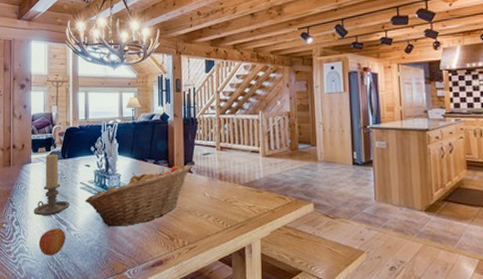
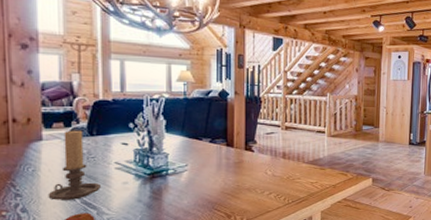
fruit basket: present [85,164,192,227] -> none [122,143,253,209]

